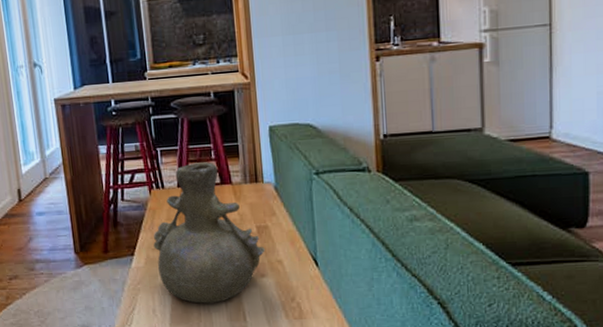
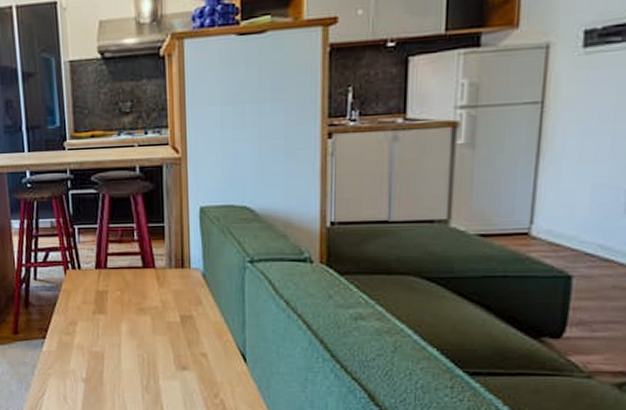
vase: present [153,162,265,304] -> none [66,243,188,394]

